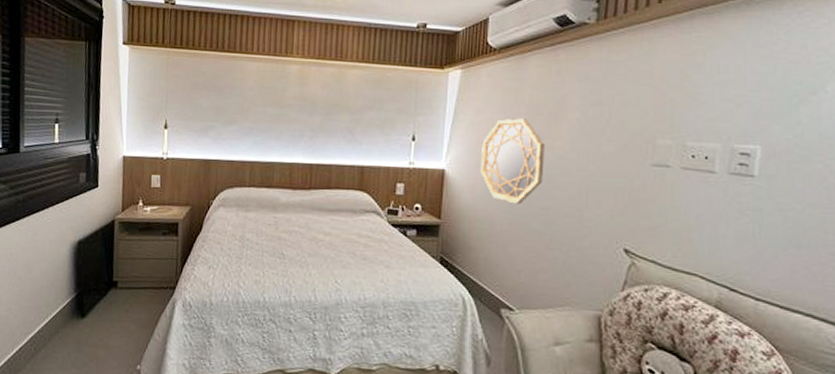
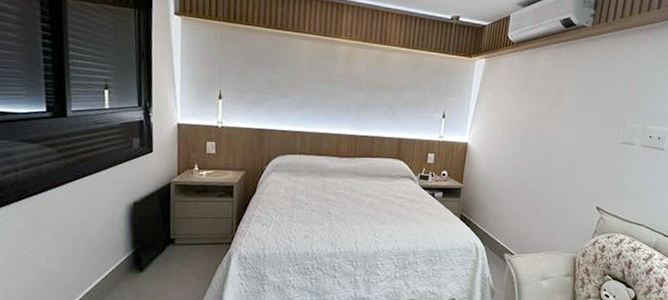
home mirror: present [480,118,545,205] -> none [495,102,546,172]

